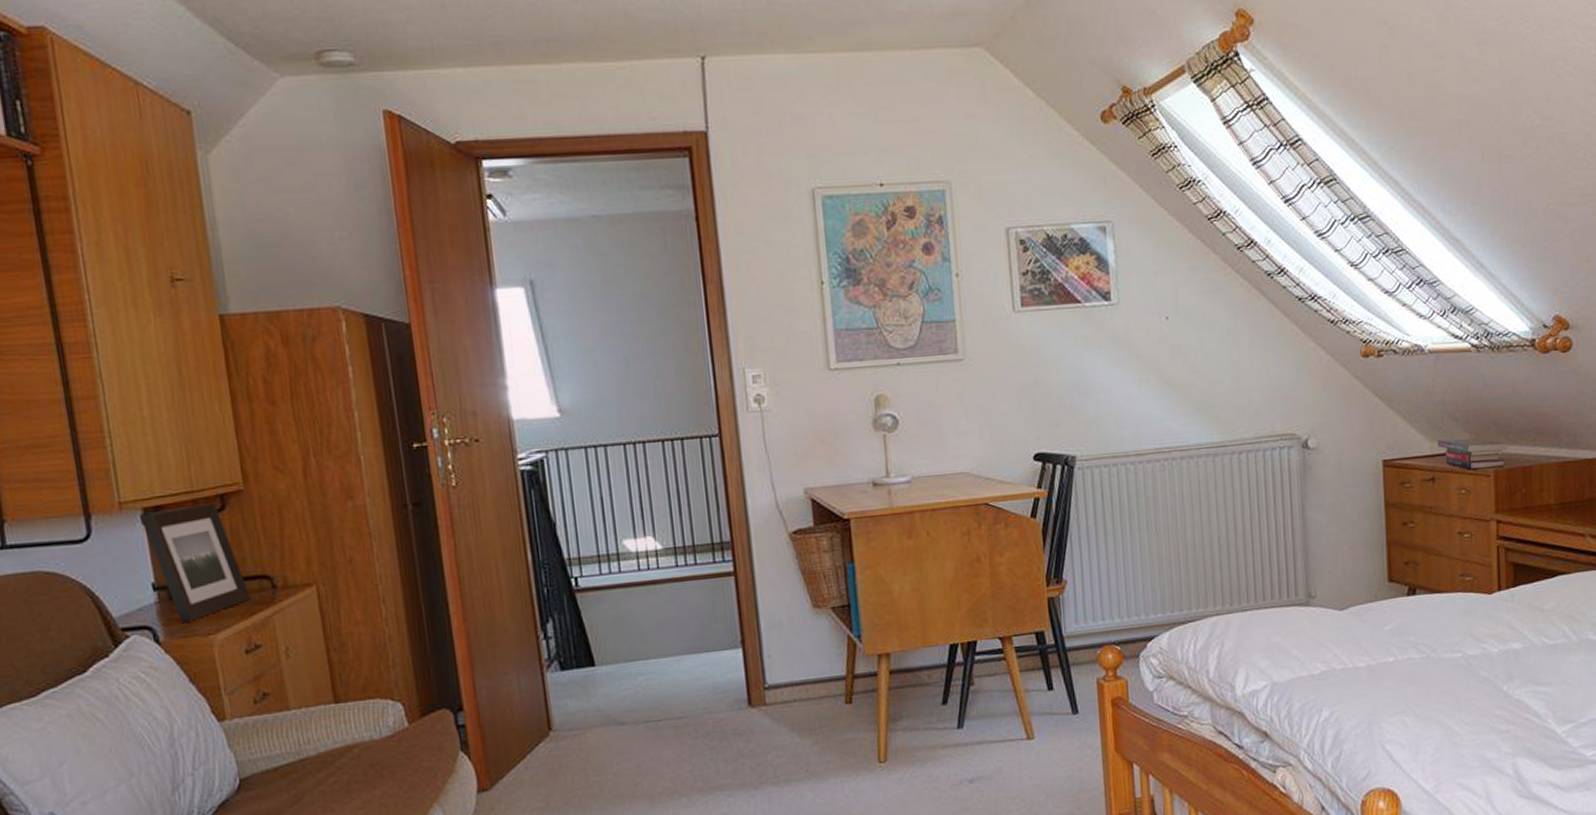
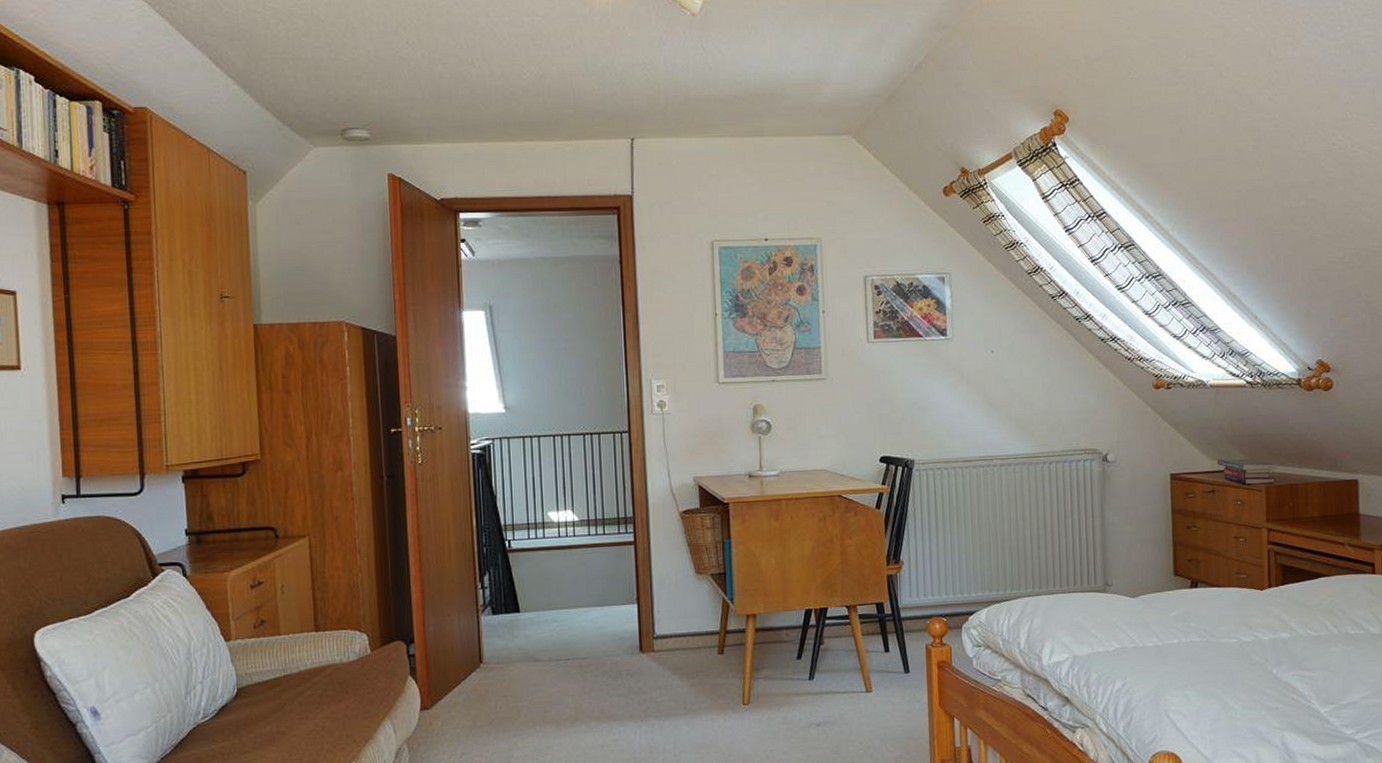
picture frame: present [140,503,251,624] -> none [181,469,258,562]

